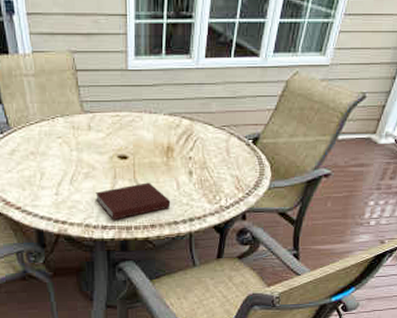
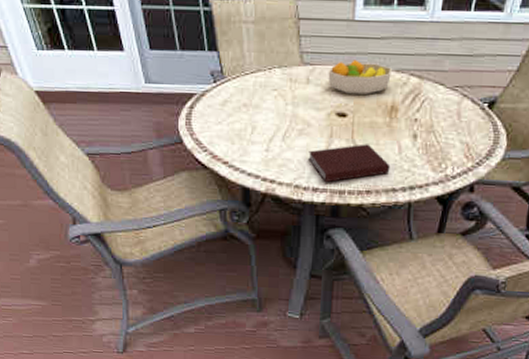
fruit bowl: none [107,106,166,137] -> present [328,59,393,94]

